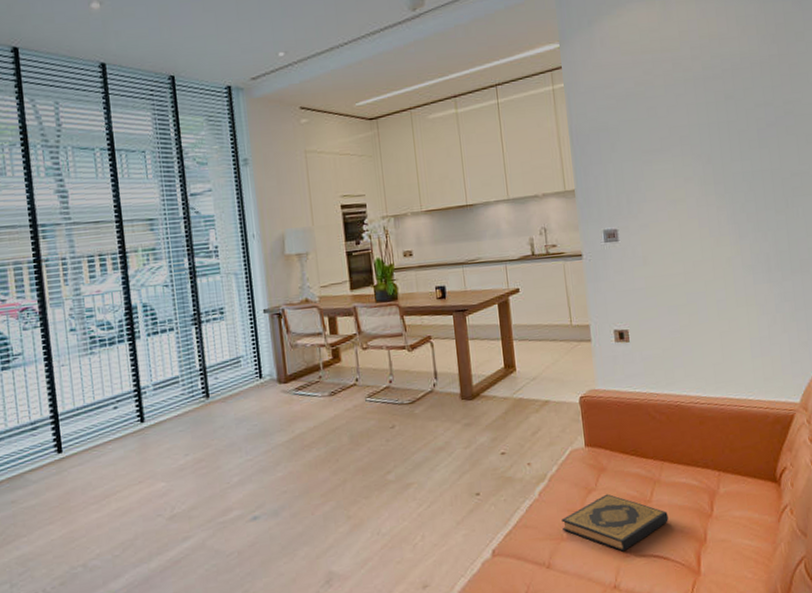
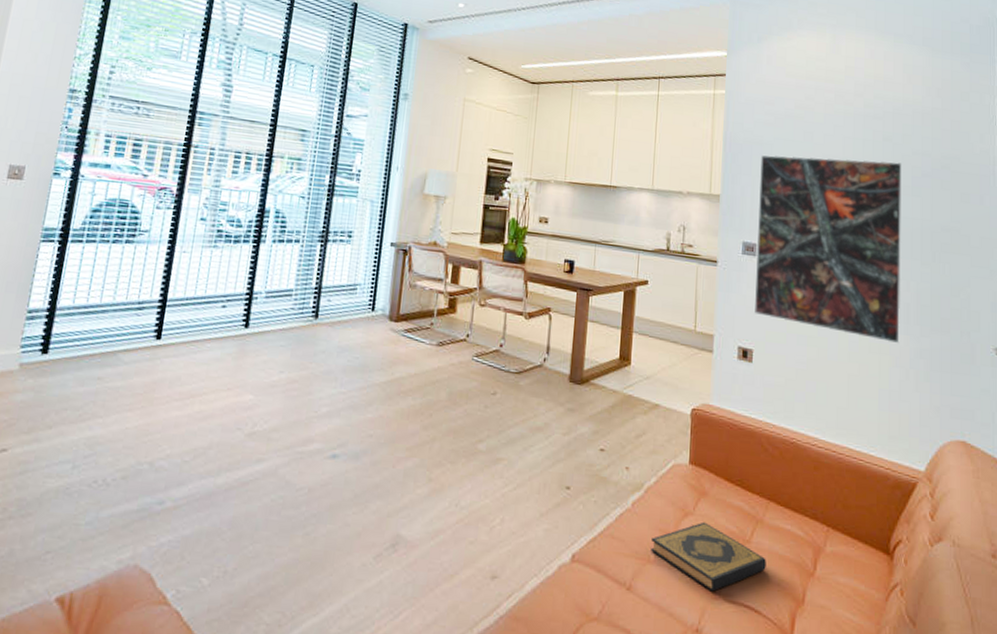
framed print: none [609,118,764,297] -> present [753,155,902,344]

